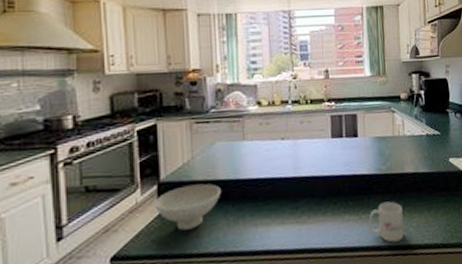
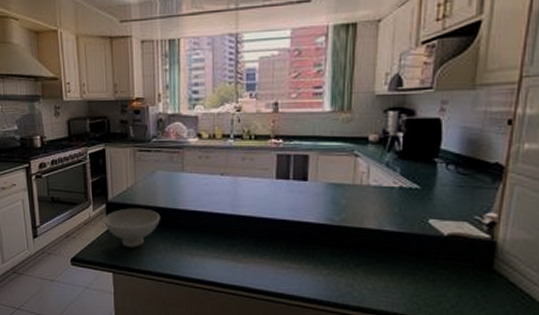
mug: present [368,201,404,243] -> none [312,256,356,301]

